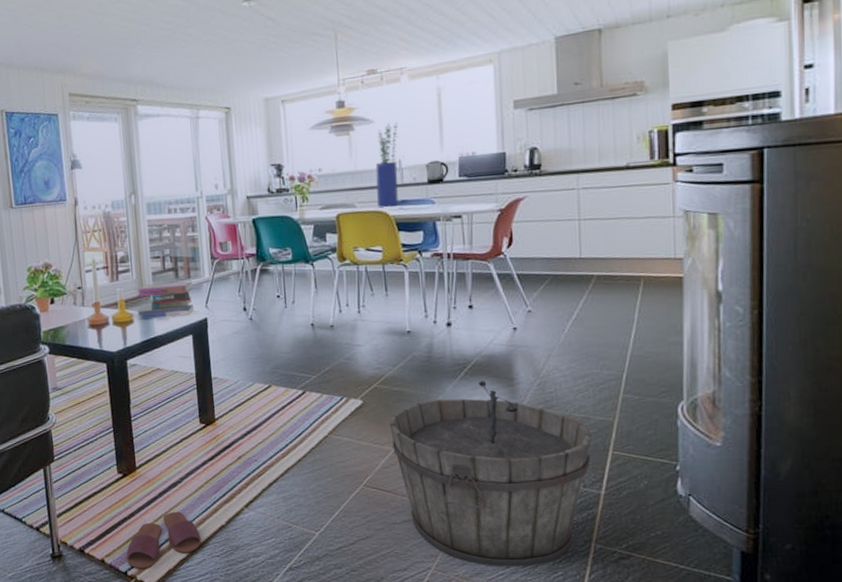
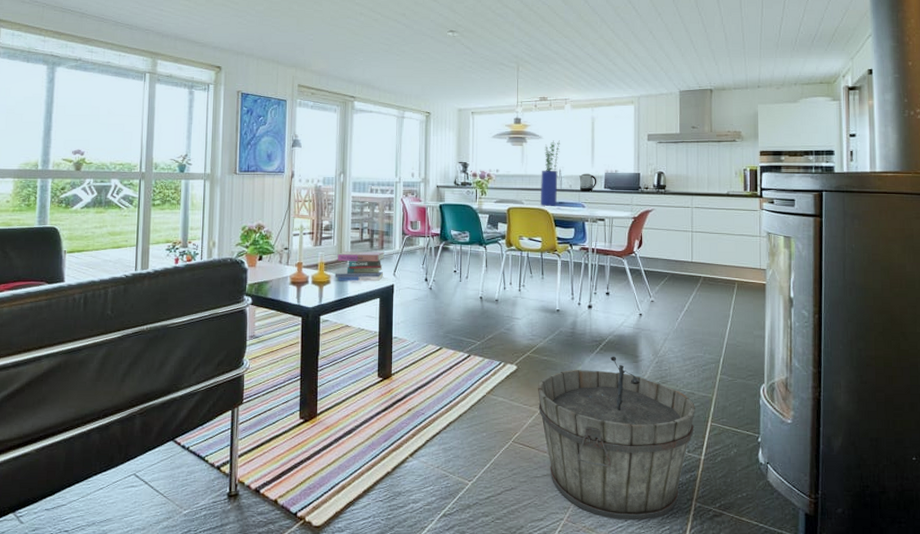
slippers: present [126,511,201,569] -> none [298,457,368,510]

